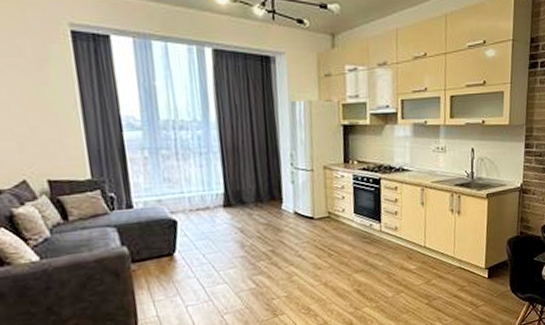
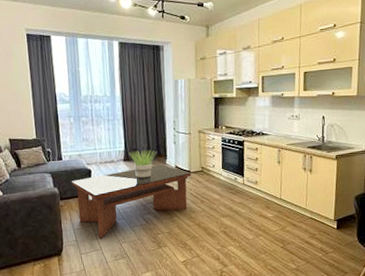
coffee table: none [149,210,316,311] -> present [72,164,192,239]
potted plant: none [230,192,268,229] -> present [129,150,156,179]

